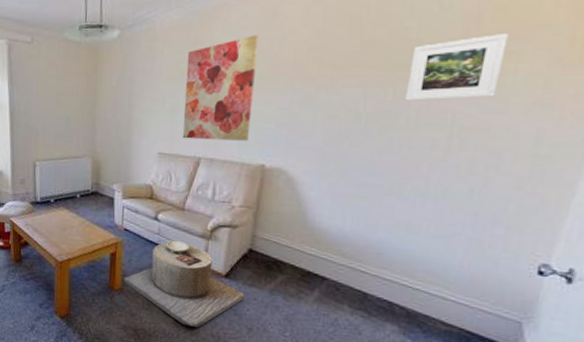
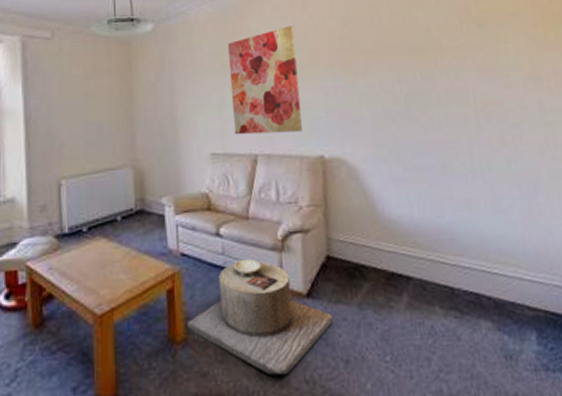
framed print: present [405,32,508,101] -> none [426,20,499,81]

